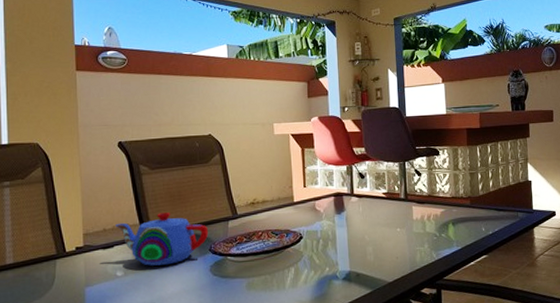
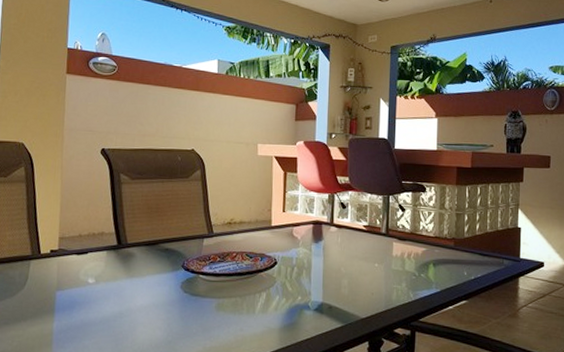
teapot: present [116,212,209,266] -> none [91,224,183,277]

